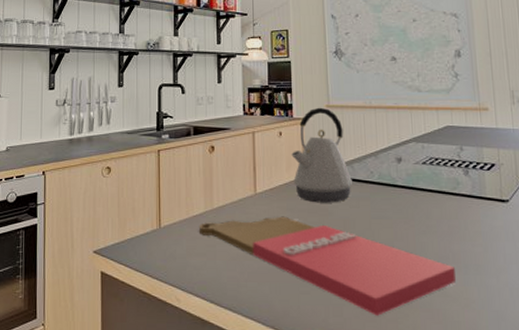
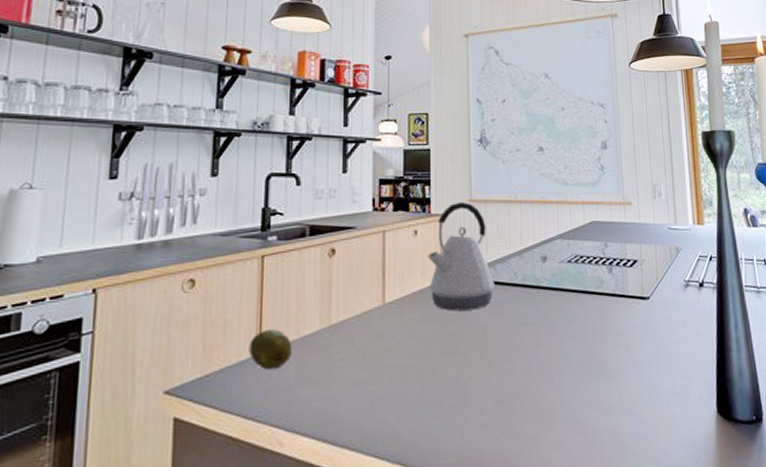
fruit: none [152,209,183,242] -> present [249,329,292,370]
cutting board: present [198,216,456,316] -> none [311,329,598,435]

